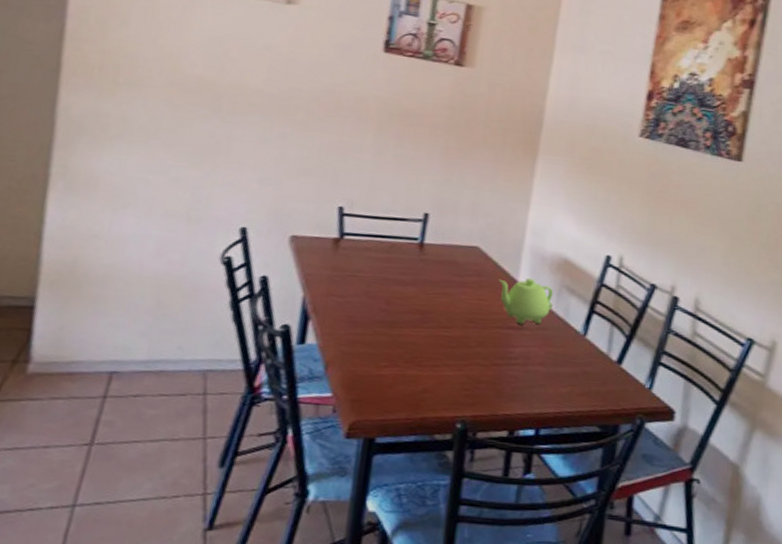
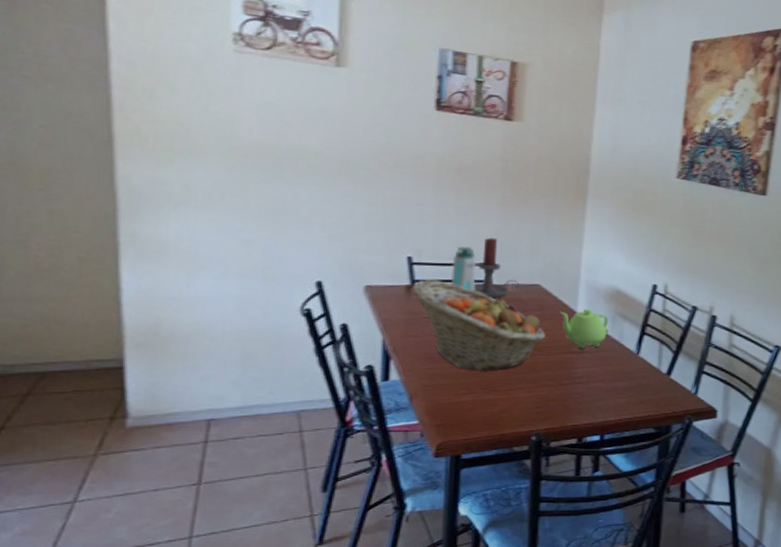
fruit basket: none [340,233,481,342] -> present [412,280,546,370]
water bottle: none [382,197,412,249] -> present [450,245,477,291]
candle holder: none [405,191,457,259] -> present [473,237,520,298]

